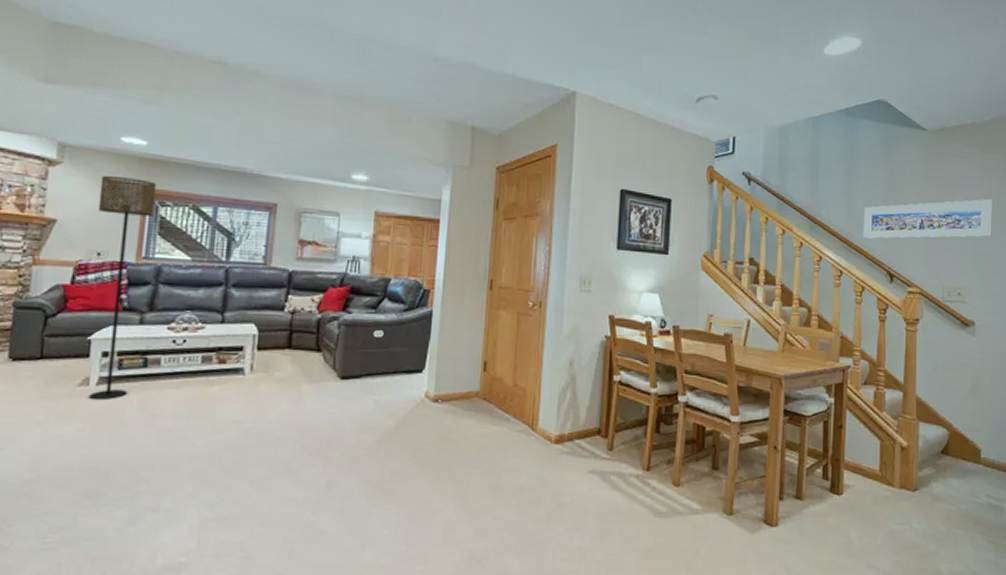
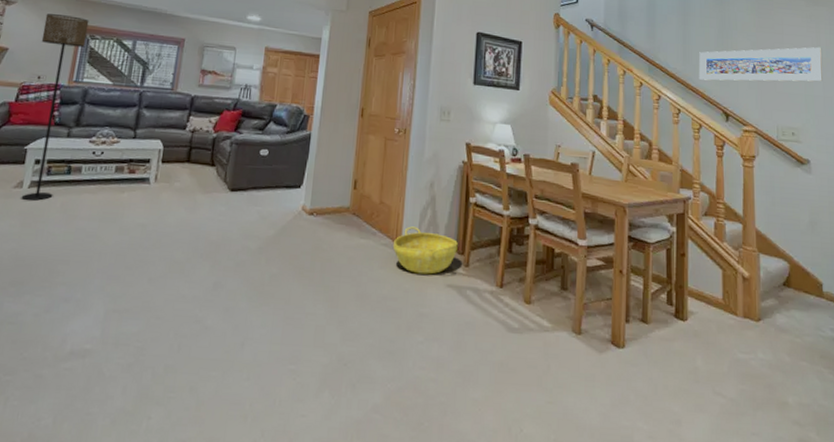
basket: none [528,410,601,461] -> present [392,226,458,275]

